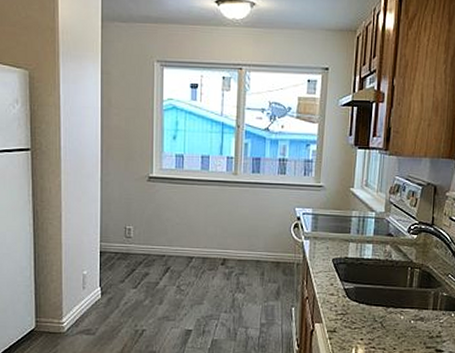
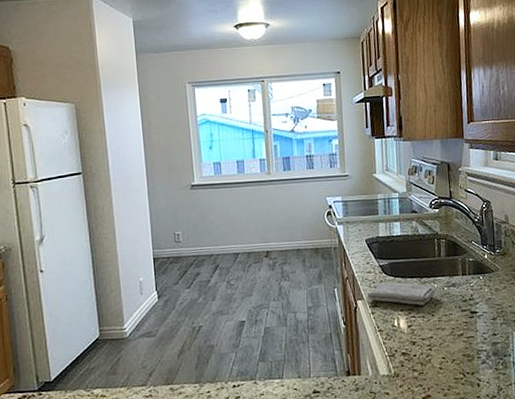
washcloth: none [326,306,401,336] -> present [367,281,436,305]

